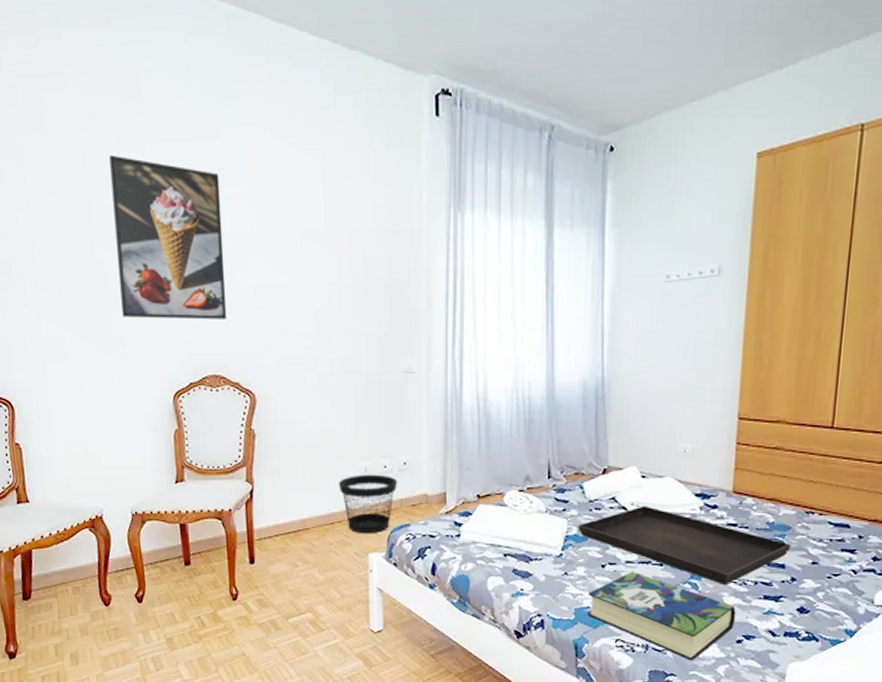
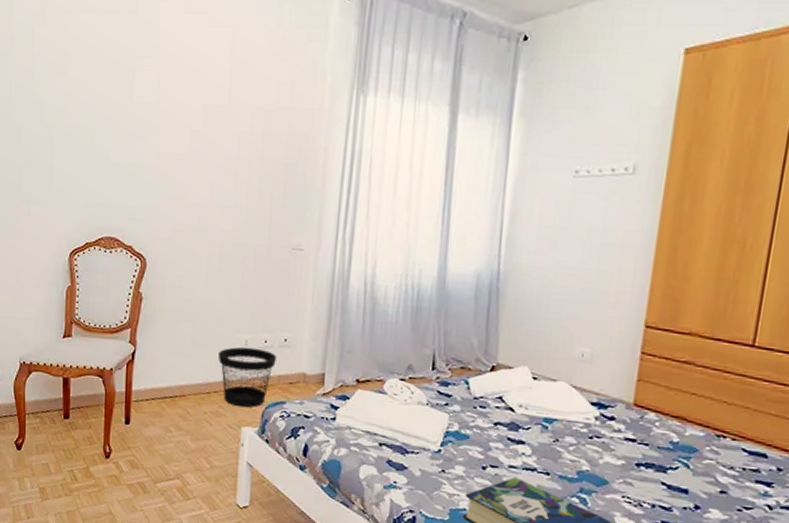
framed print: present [109,155,227,320] -> none [31,24,133,184]
serving tray: present [579,506,791,584] -> none [460,408,697,504]

